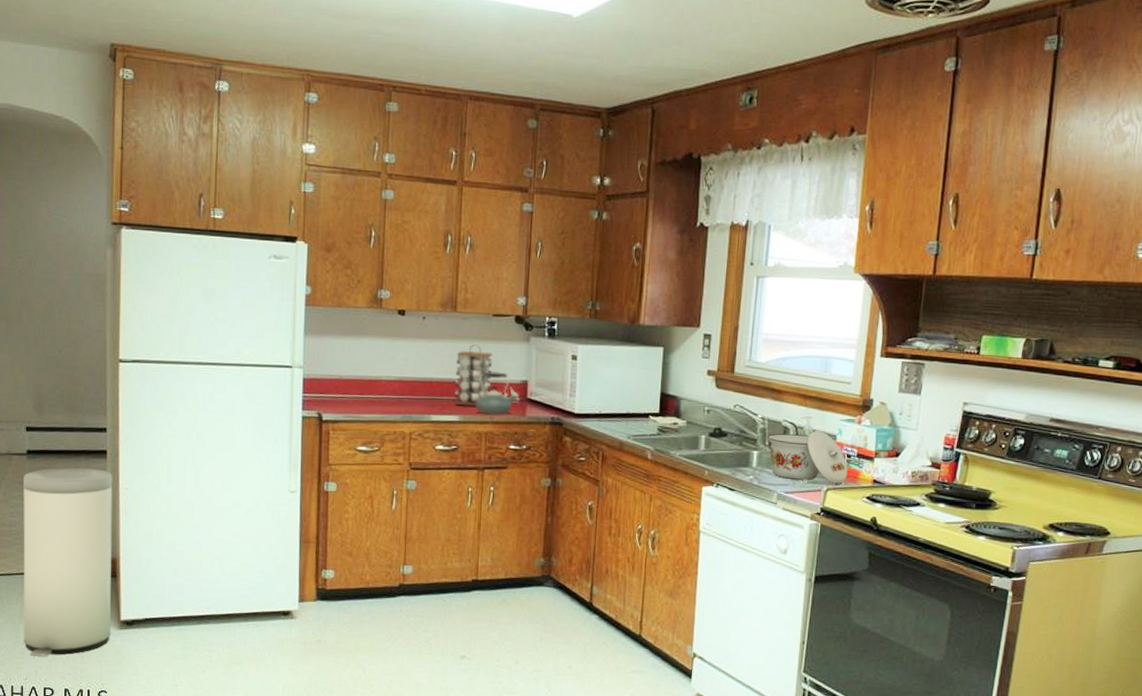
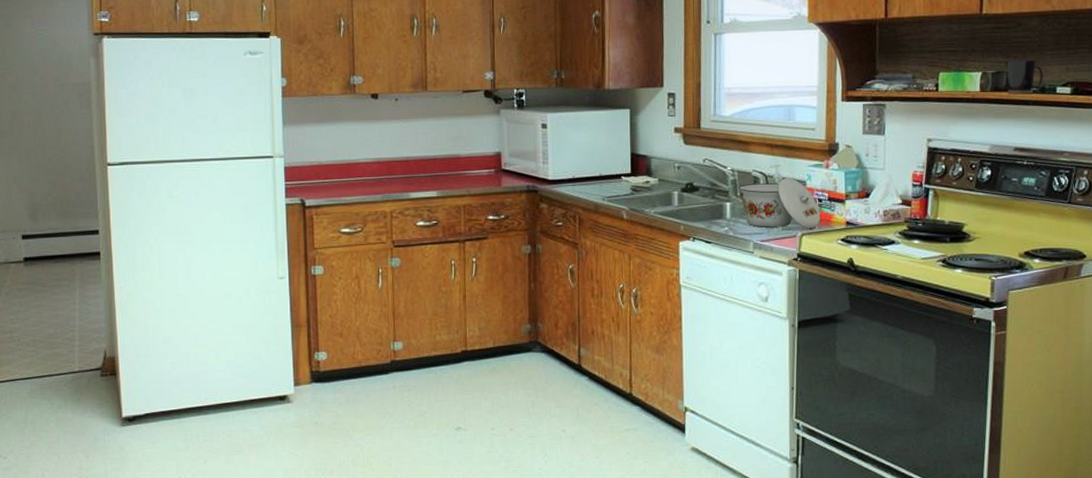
pedal bin: present [23,467,113,658] -> none [22,271,114,460]
spice rack: present [454,343,493,406] -> none [430,120,467,181]
kettle: present [474,371,520,417] -> none [451,145,494,190]
mug: none [1049,328,1088,364] -> present [1005,60,1043,94]

